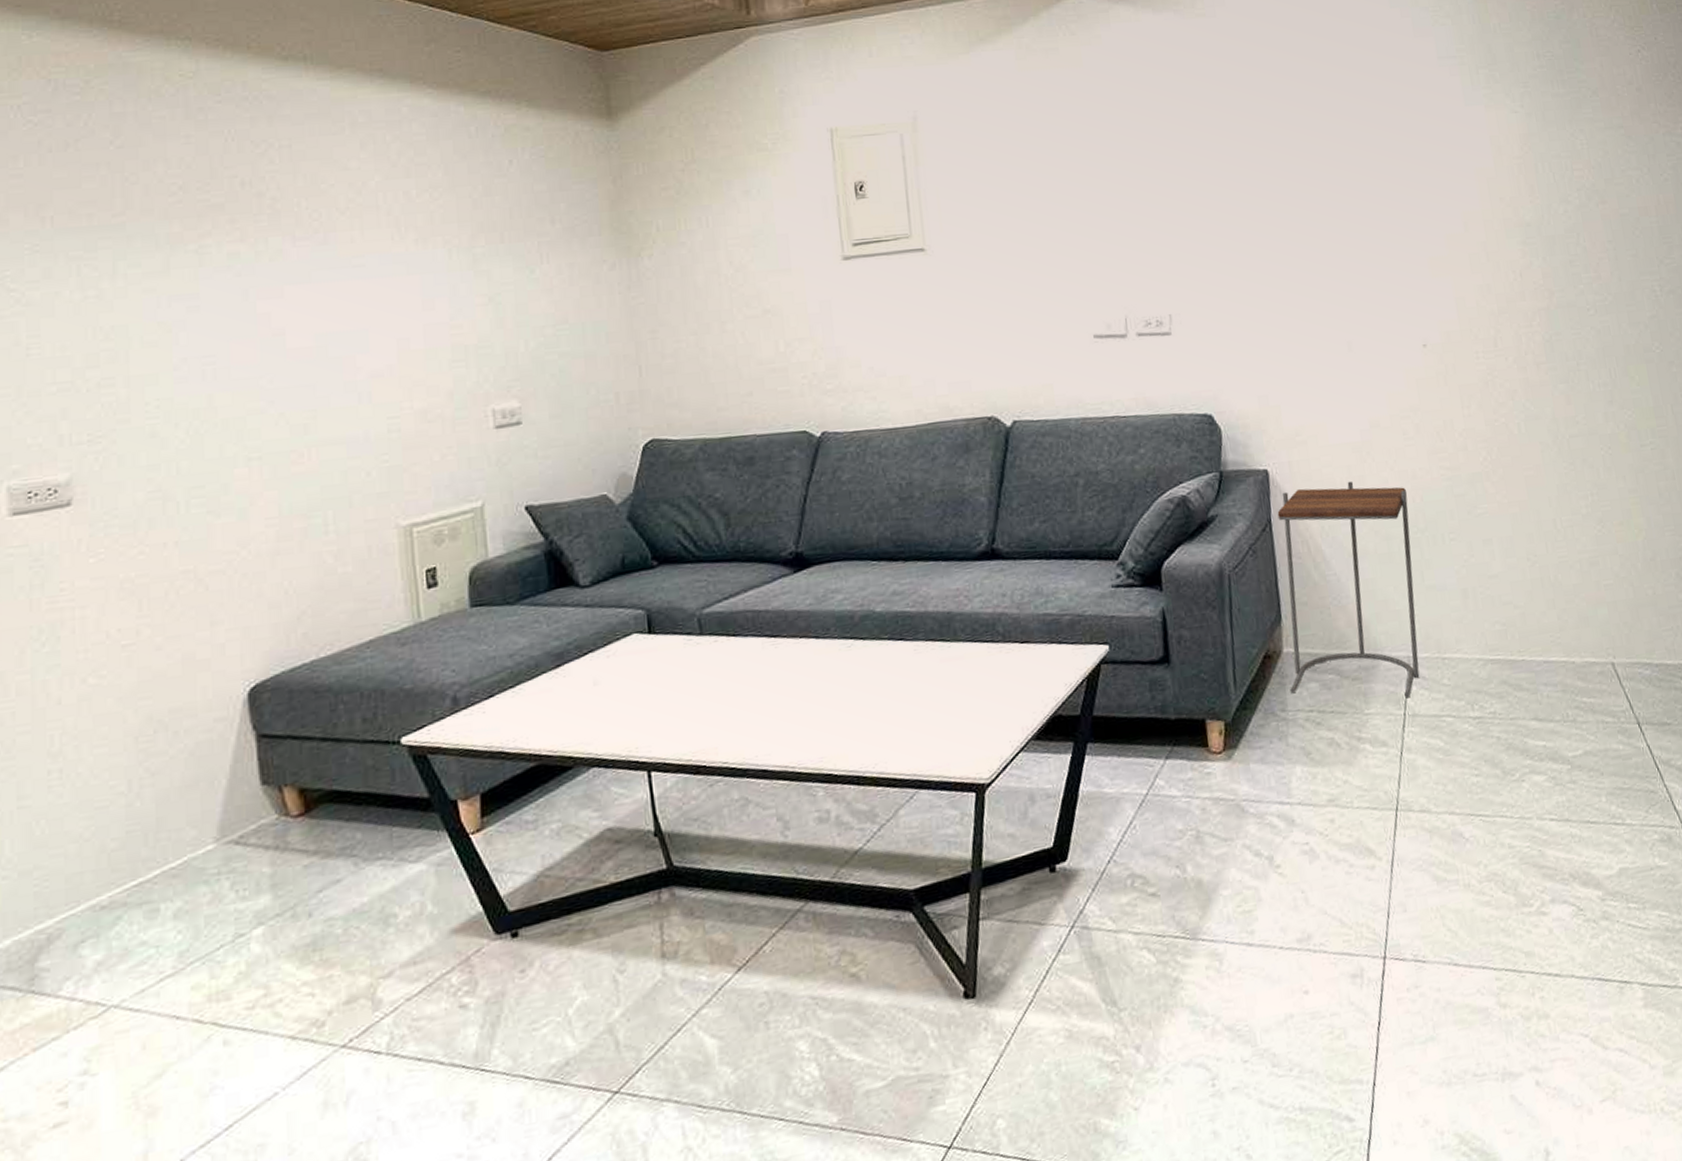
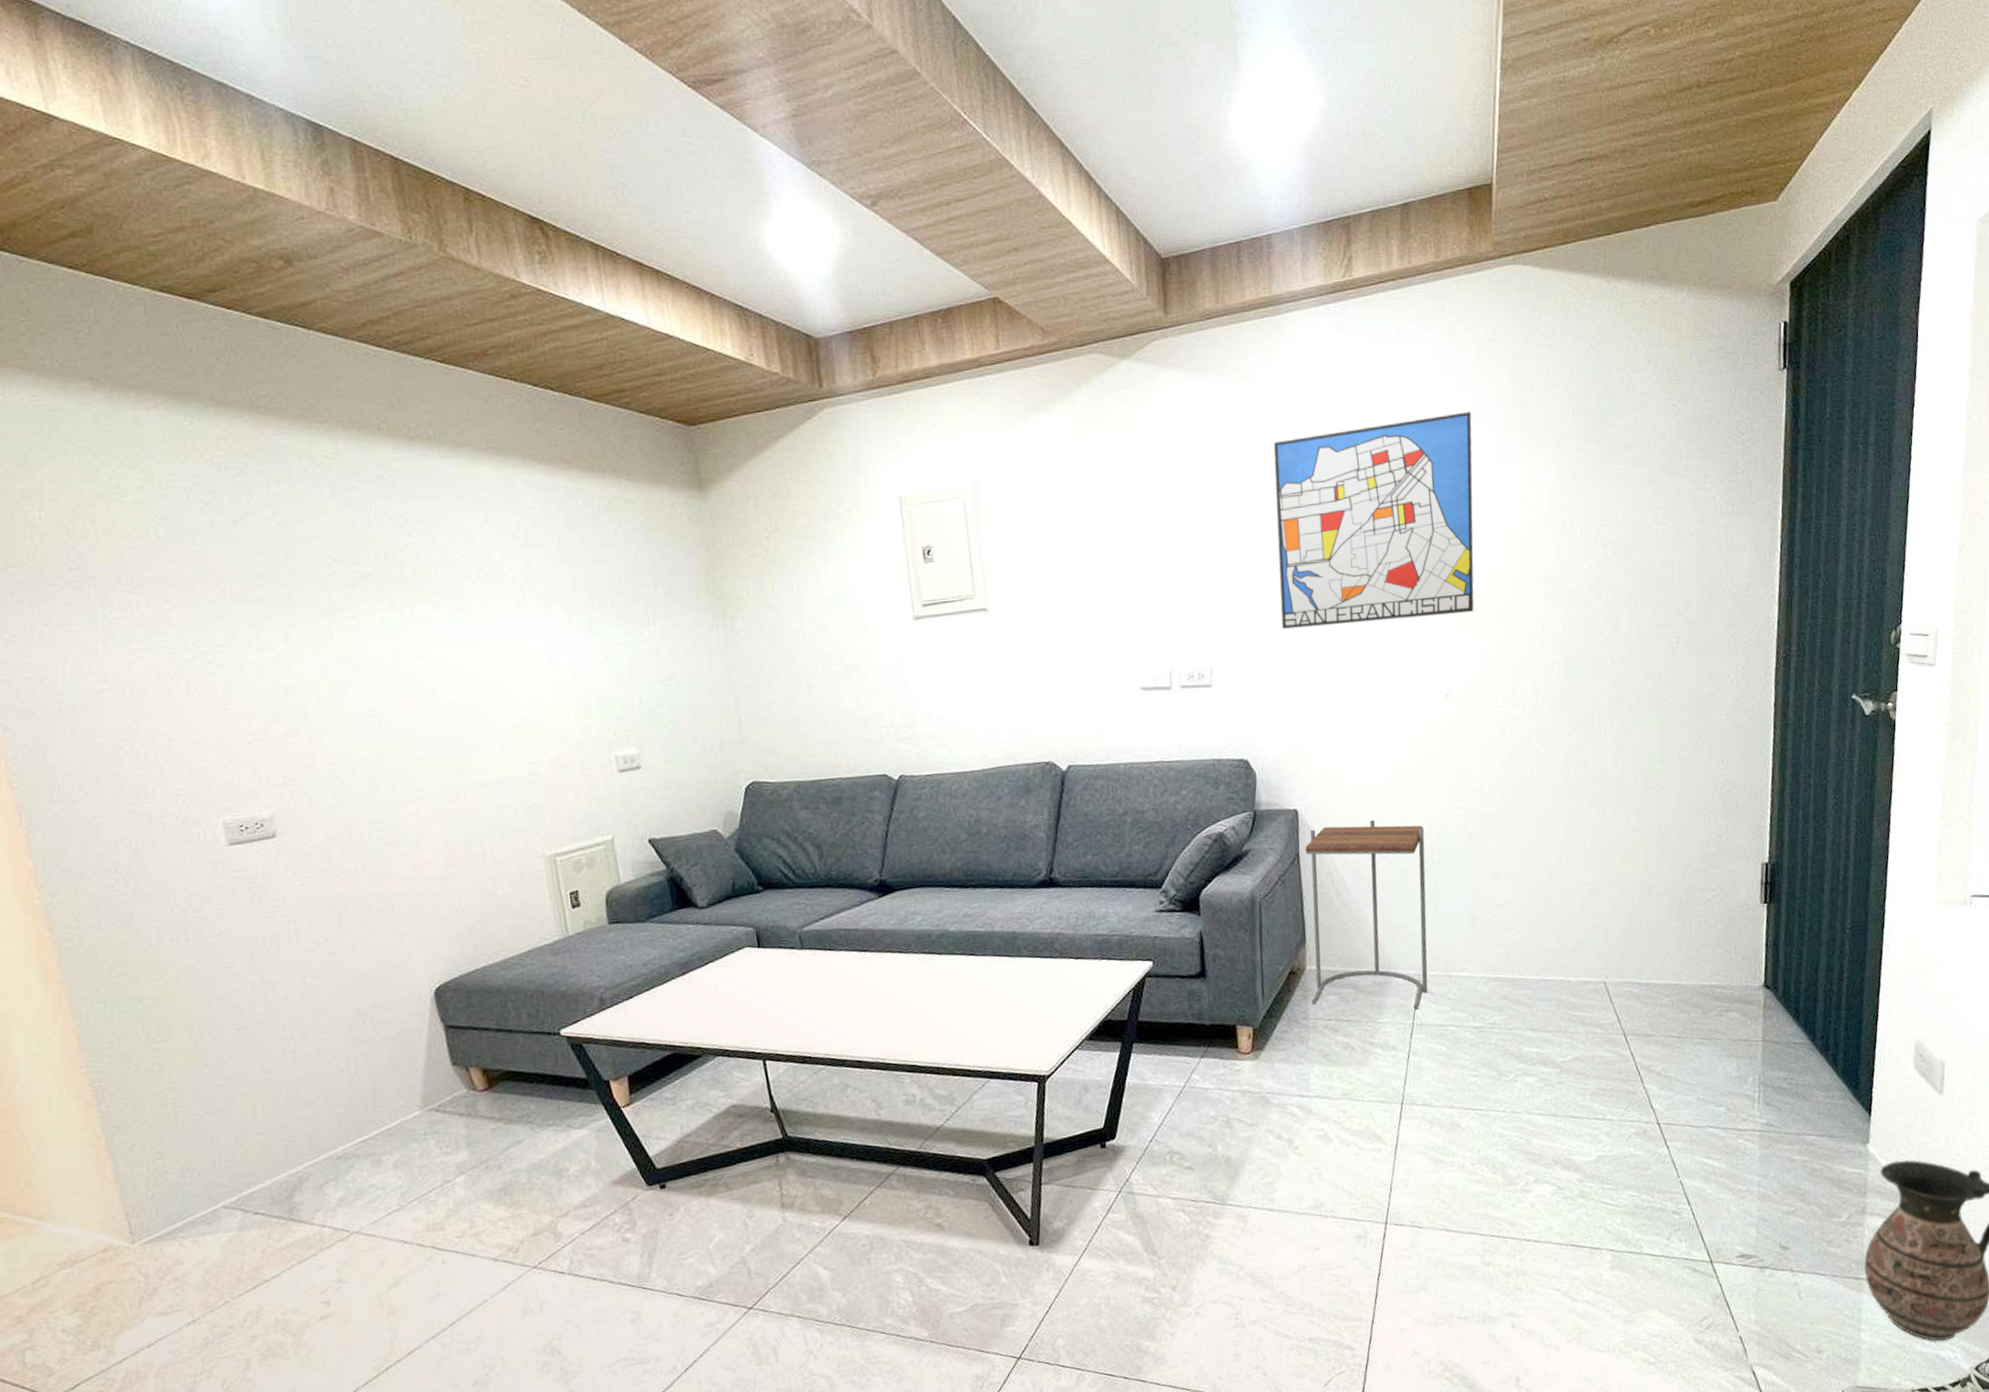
wall art: none [1232,53,1448,274] -> present [1273,411,1474,629]

